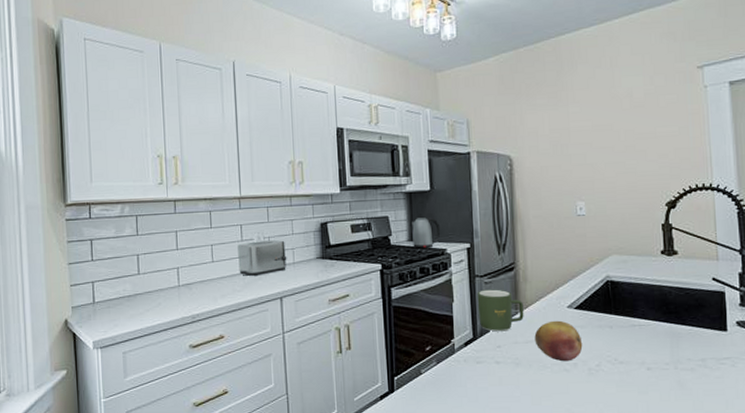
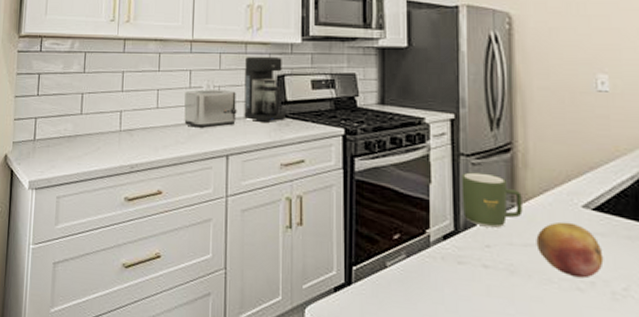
coffee maker: none [291,206,330,266] -> present [244,56,286,122]
kettle: present [412,216,440,249] -> none [383,77,417,115]

